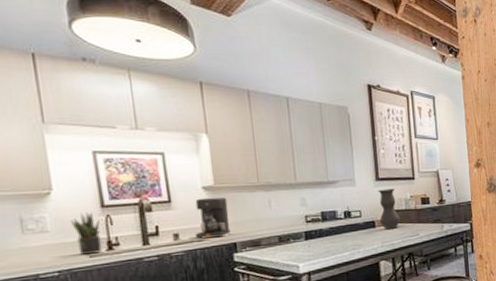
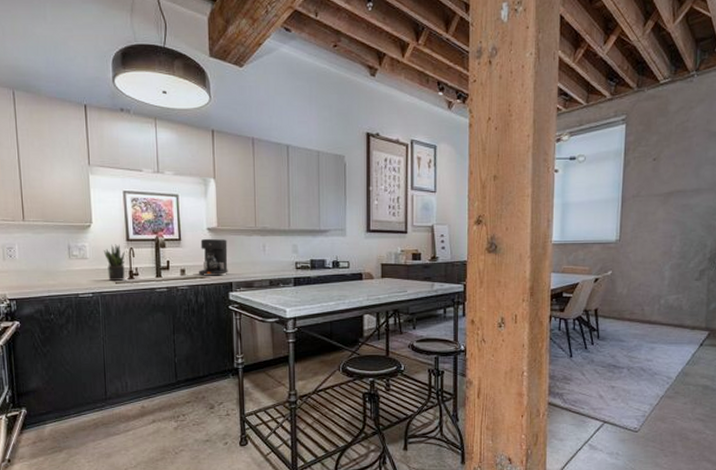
vase: present [378,188,401,231] -> none [367,241,389,284]

